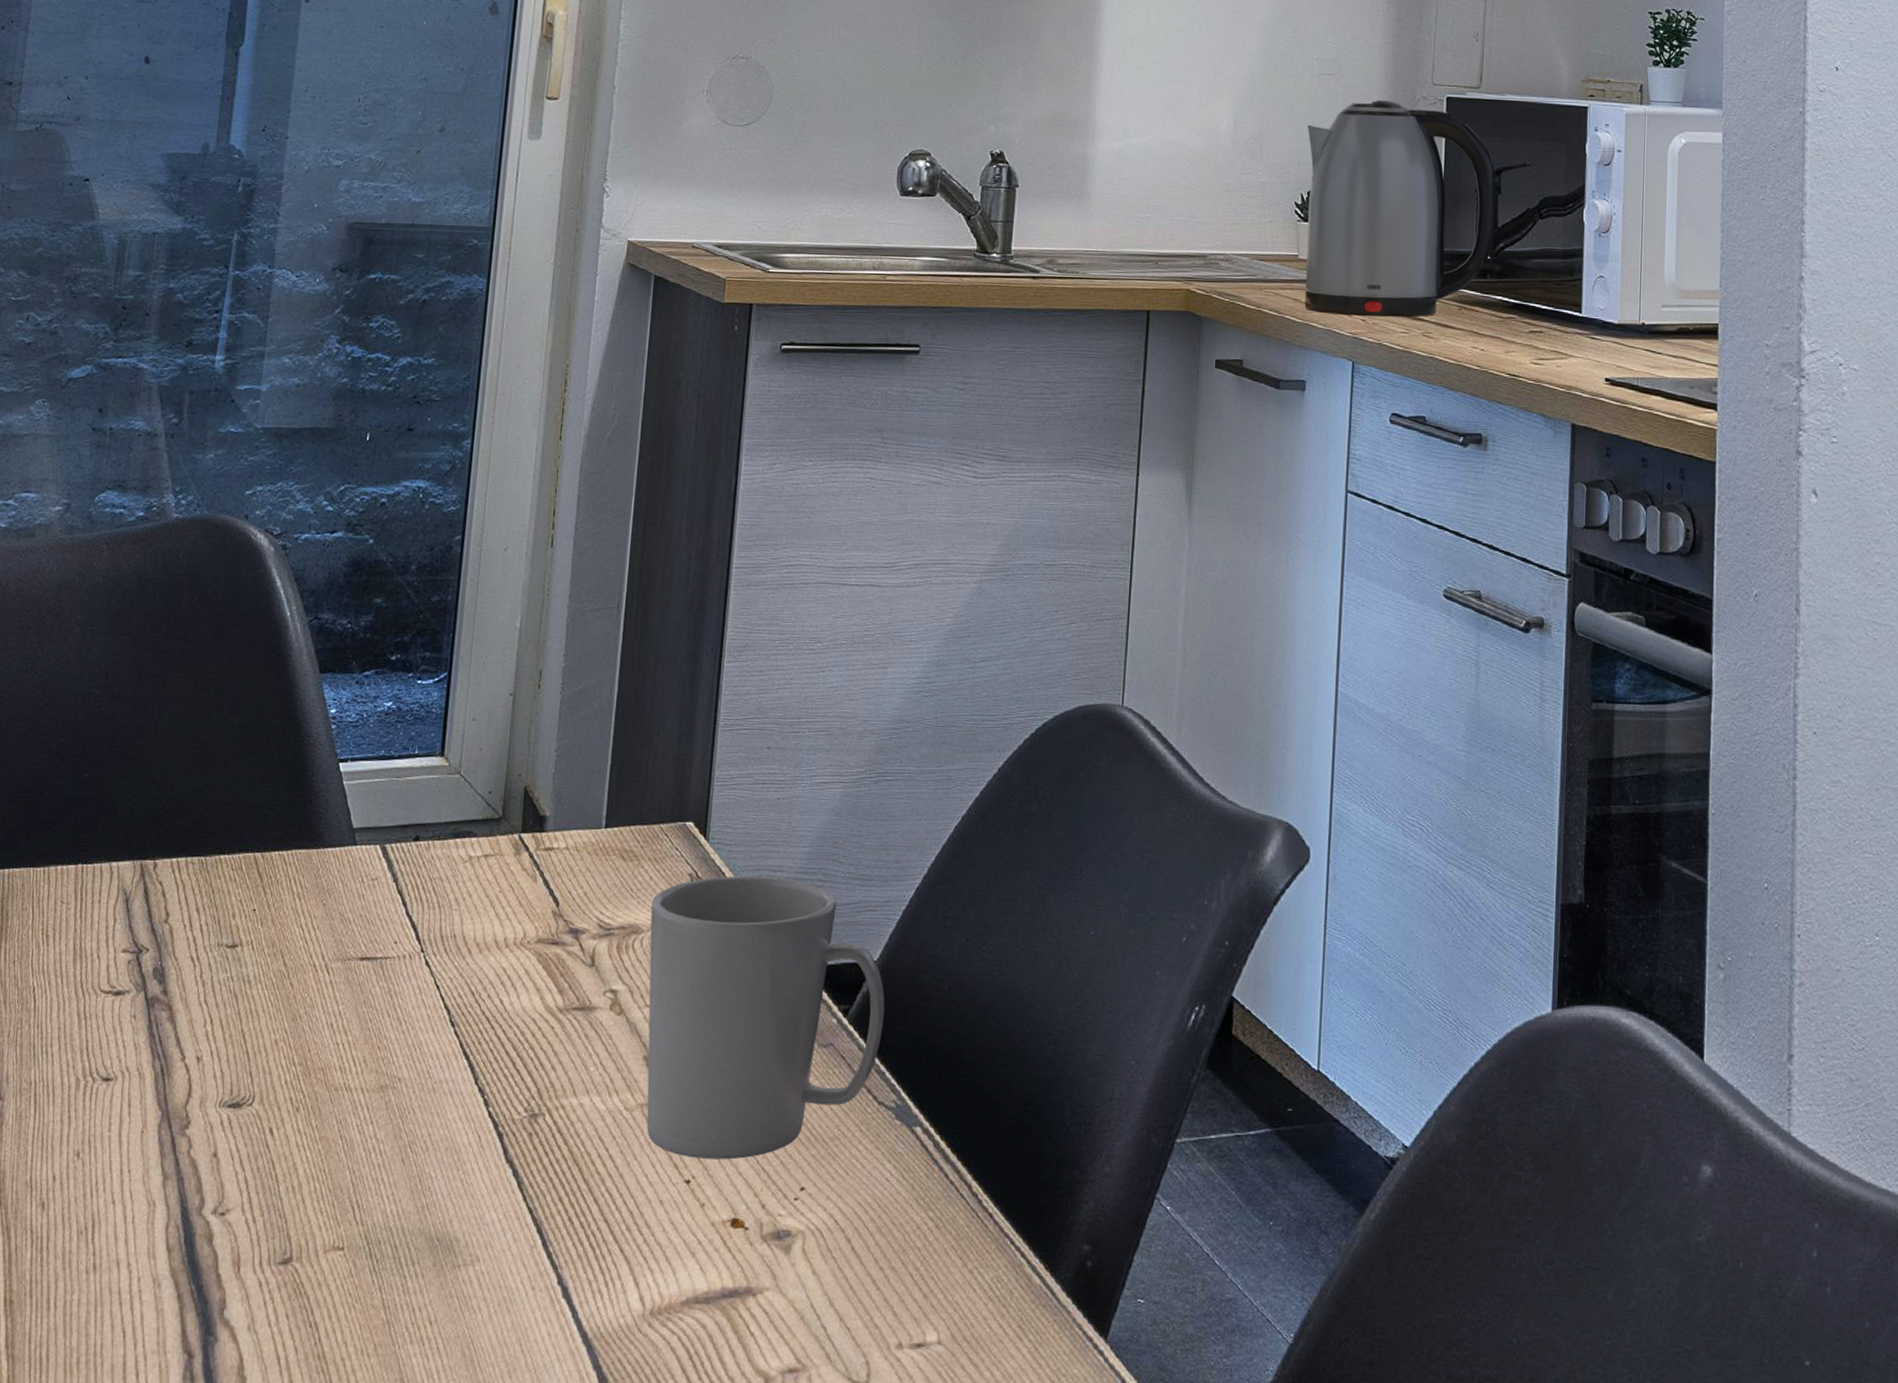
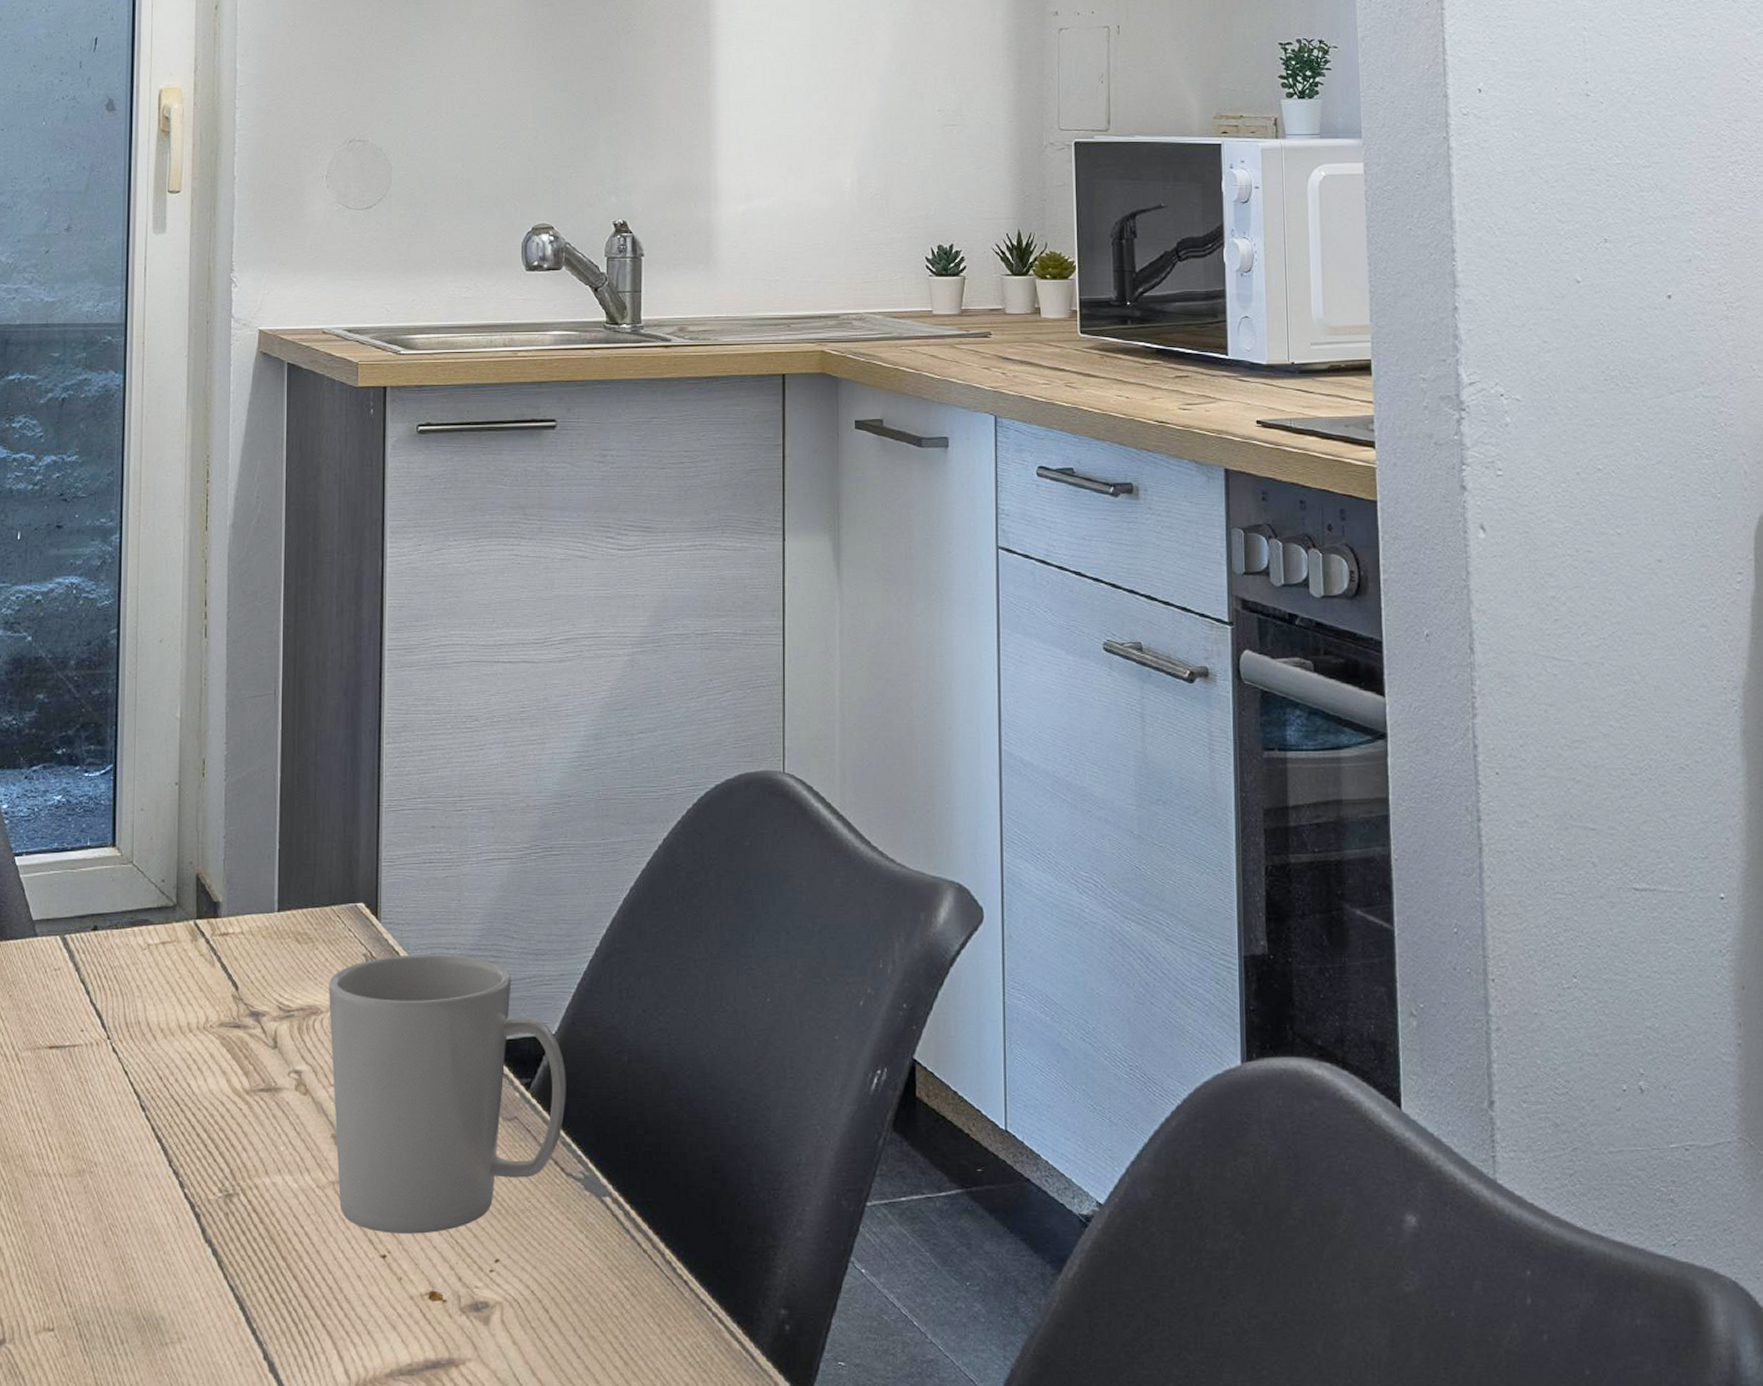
kettle: present [1304,99,1496,318] -> none [933,148,1132,370]

